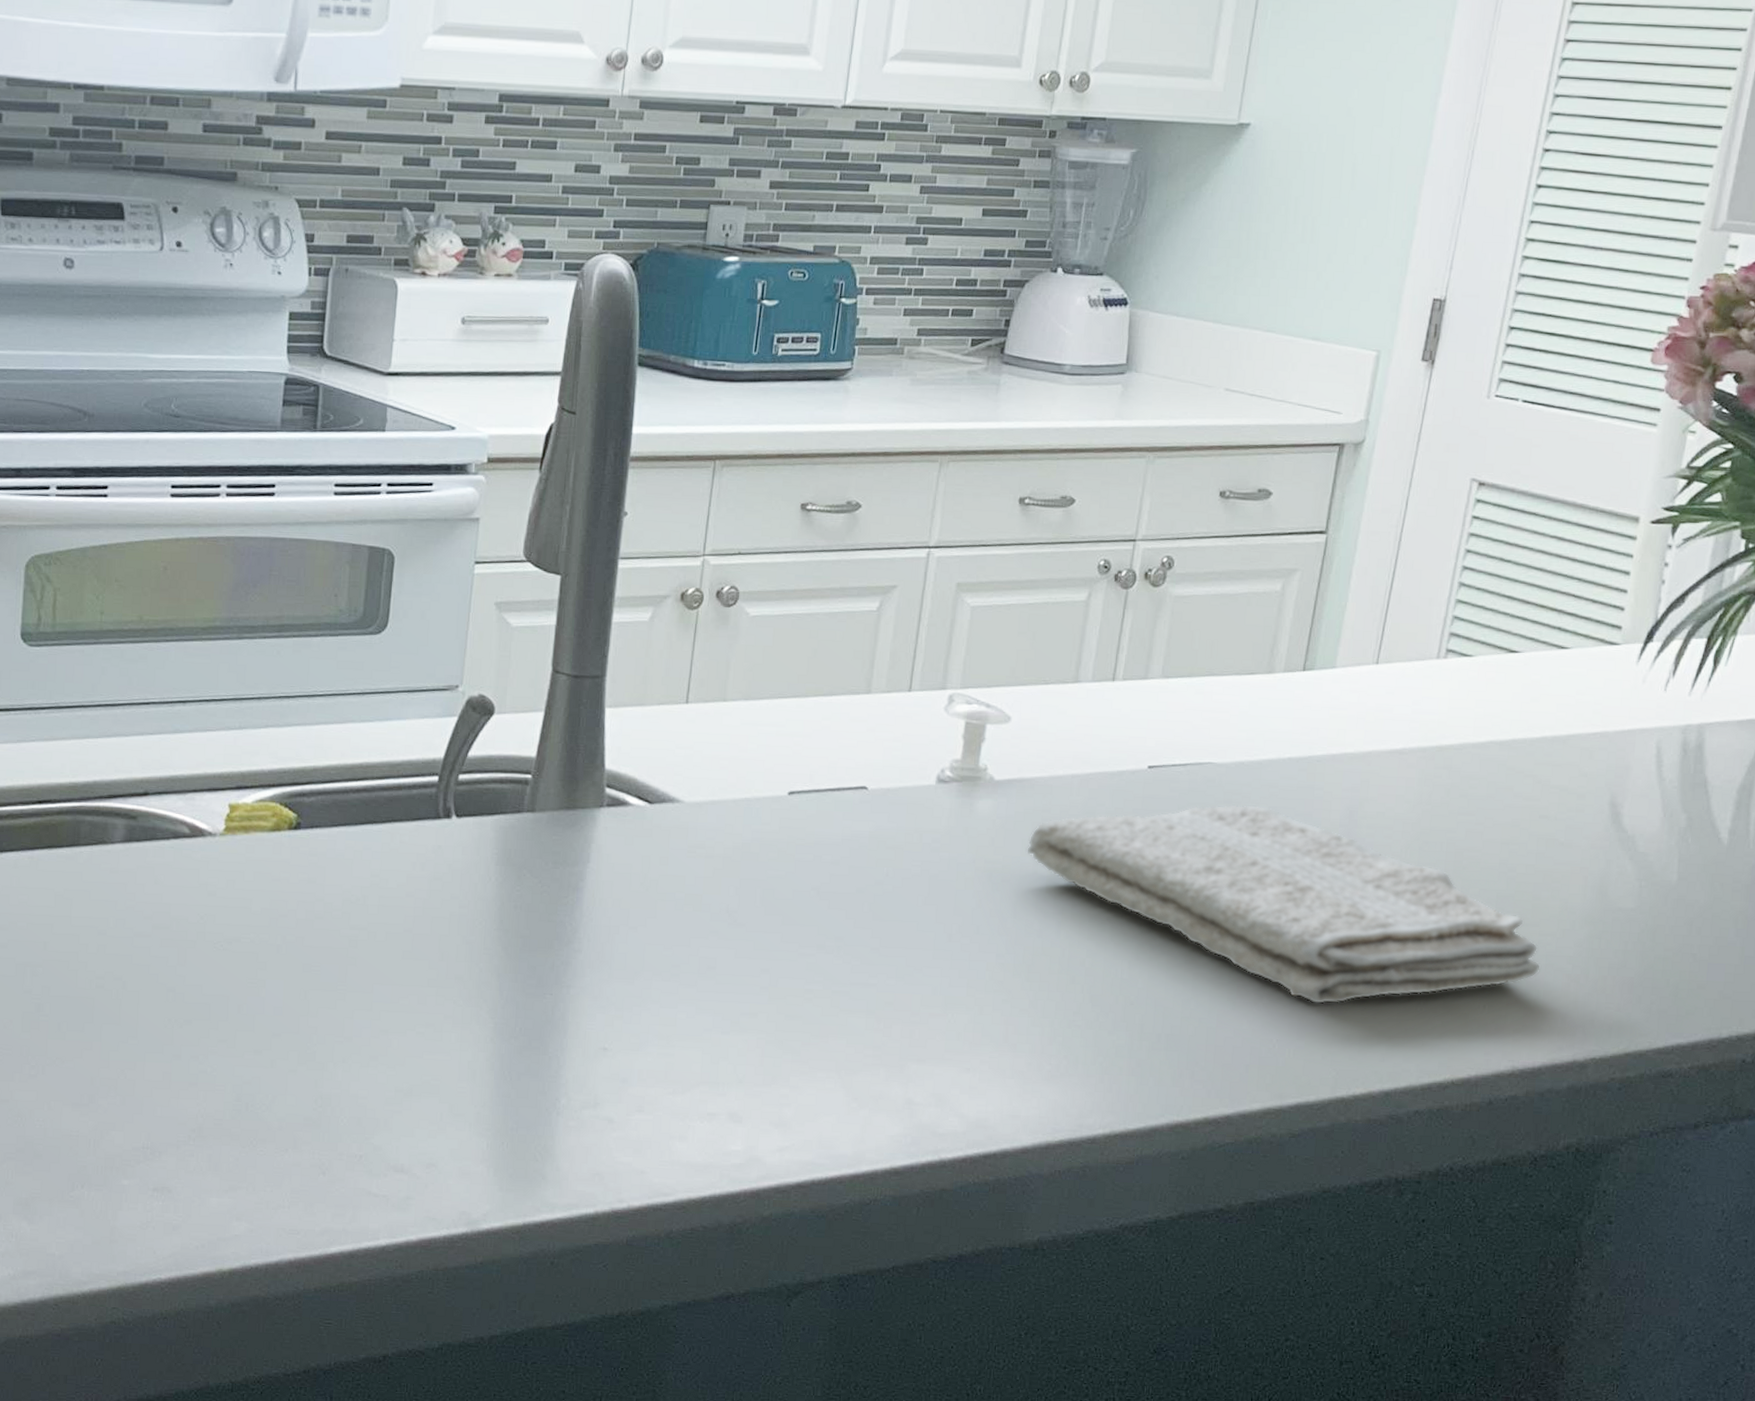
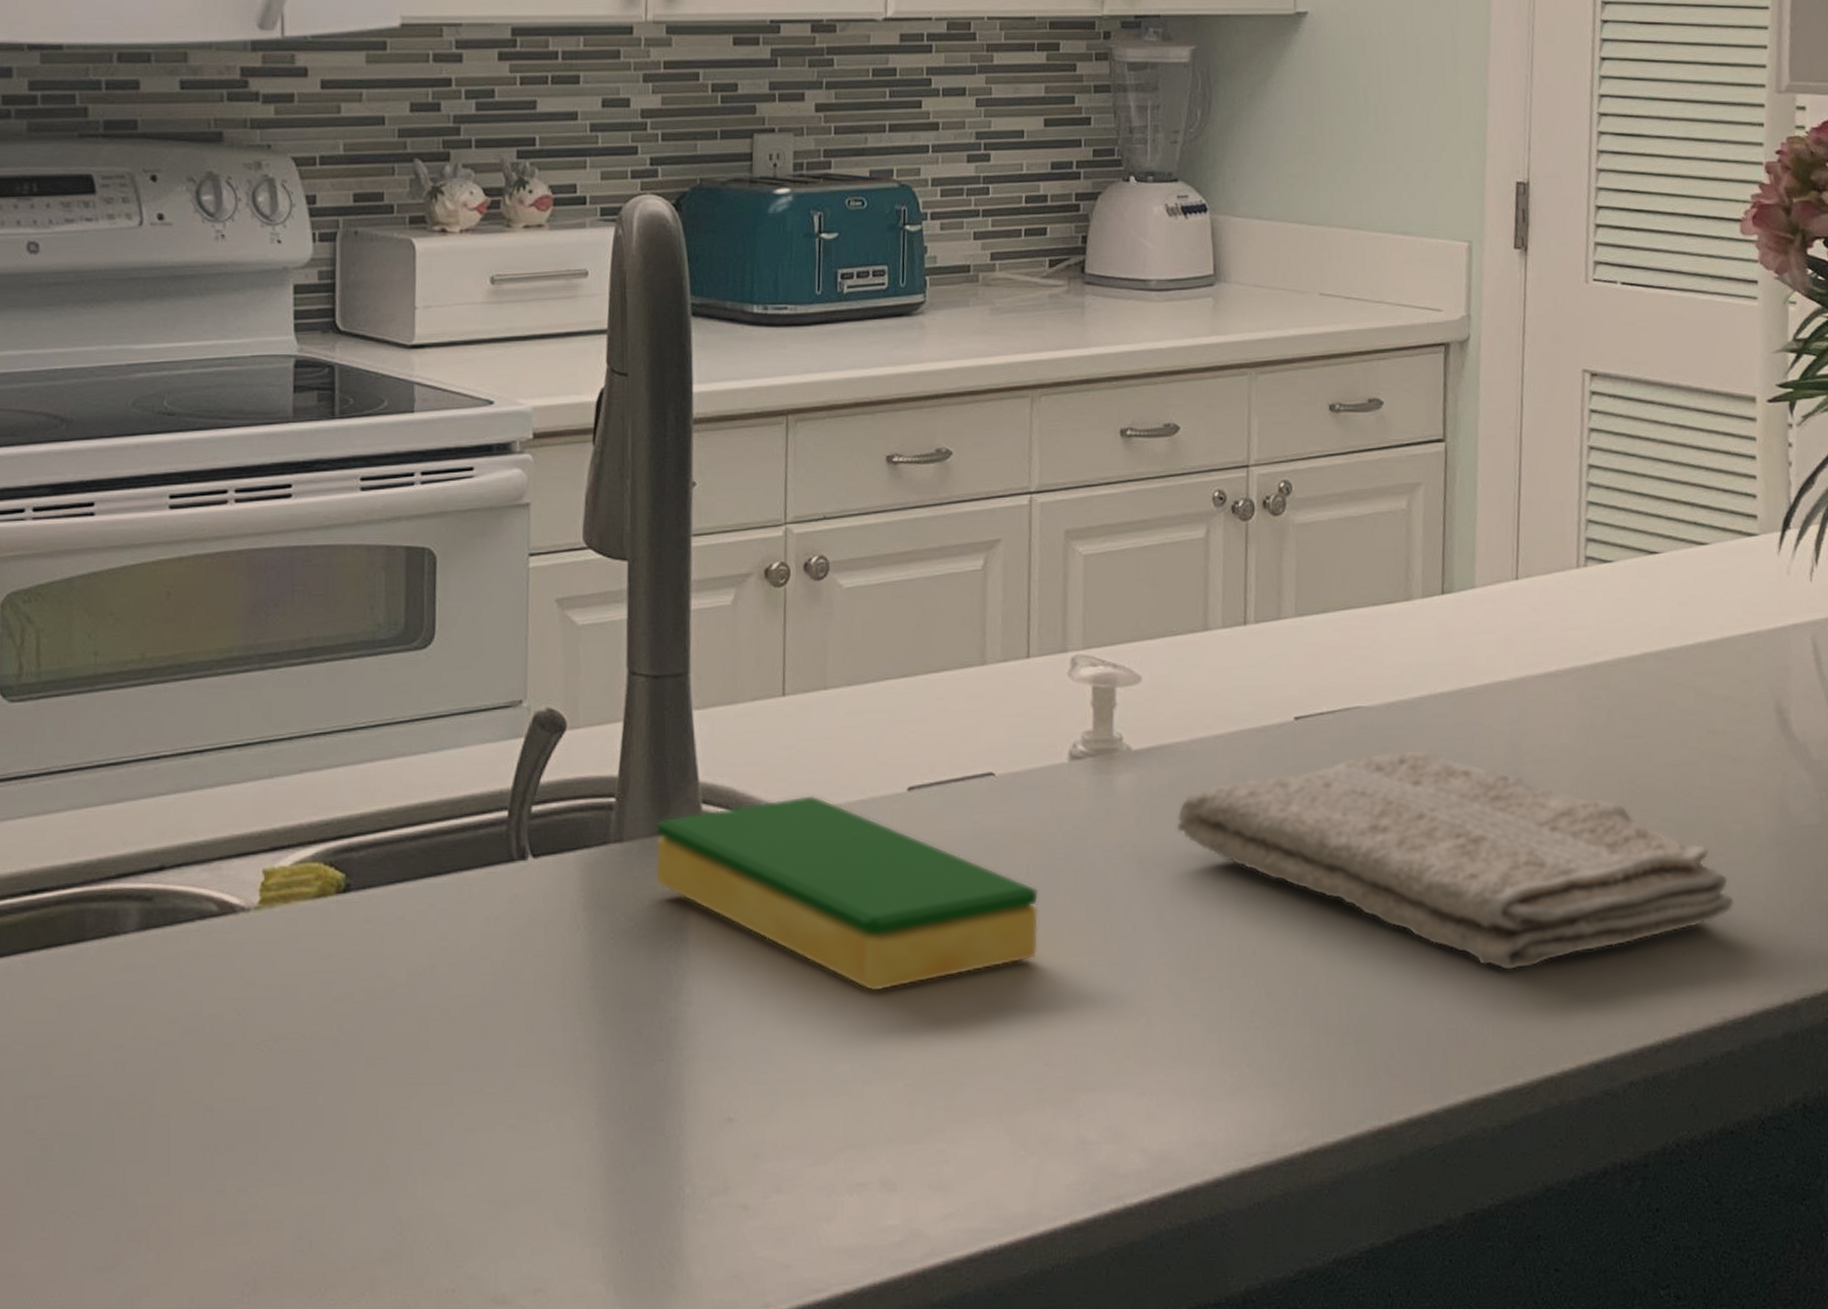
dish sponge: none [560,789,895,959] -> present [655,794,1039,991]

